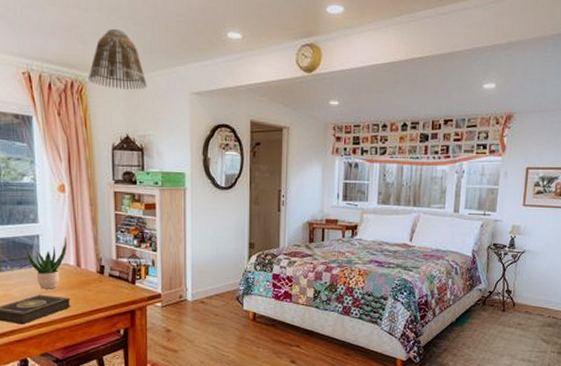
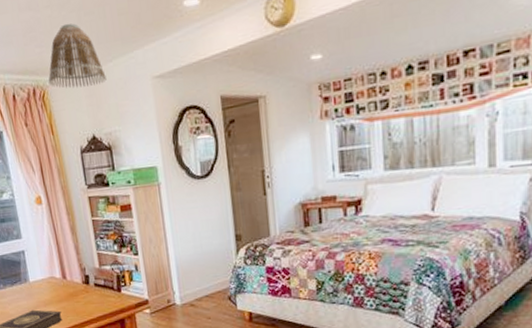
potted plant: present [27,237,67,289] -> none [15,249,52,305]

